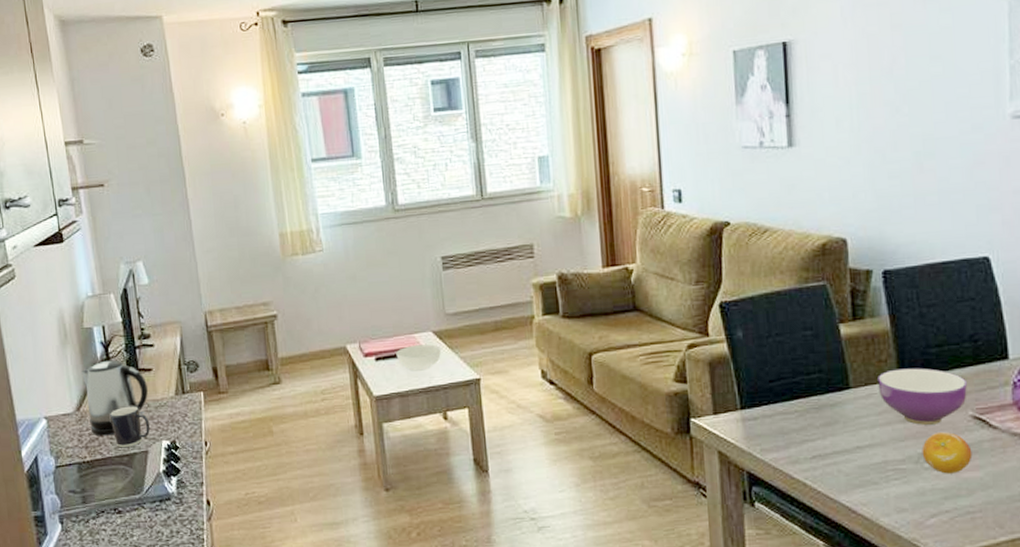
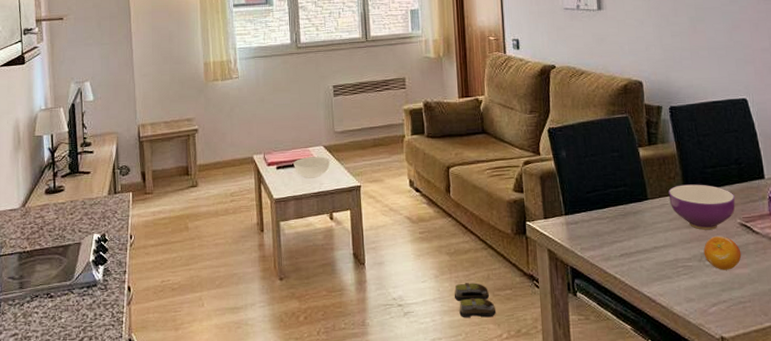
kettle: present [82,360,149,435] -> none [30,163,86,228]
mug: present [109,406,151,448] -> none [50,203,85,240]
slippers: none [600,492,652,533] -> present [454,283,496,318]

